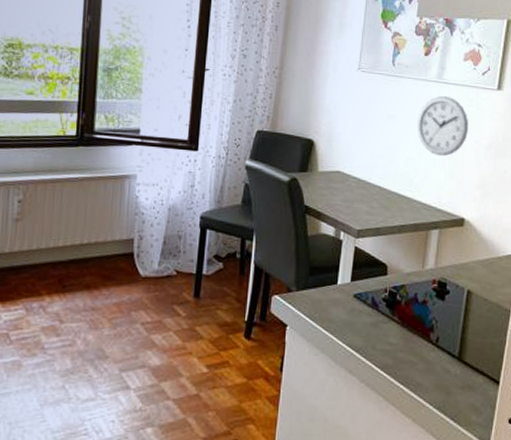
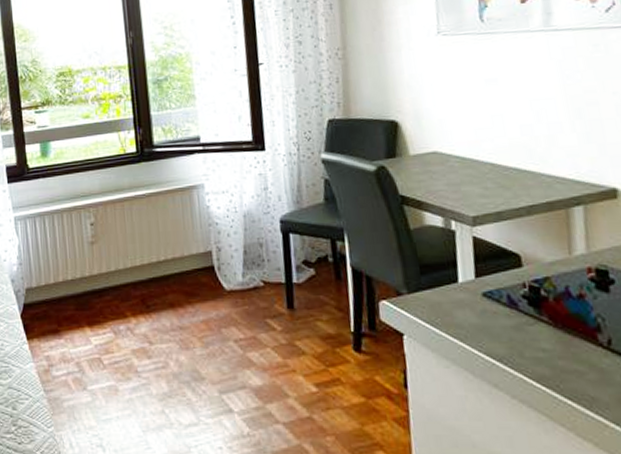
wall clock: present [417,96,468,157] -> none [526,45,600,118]

